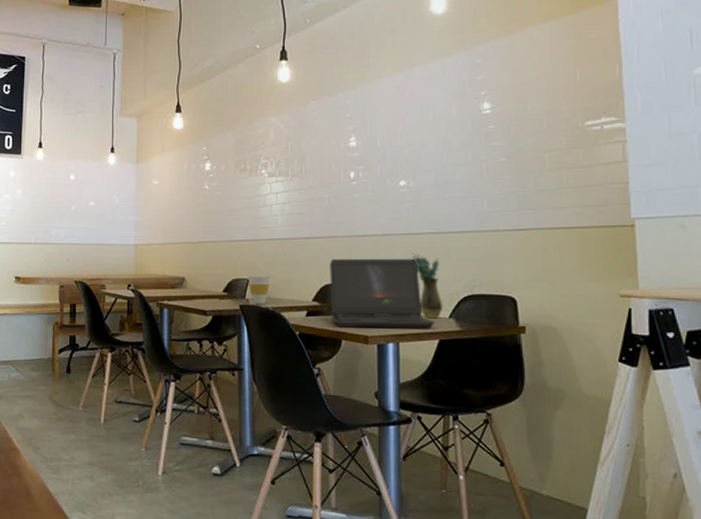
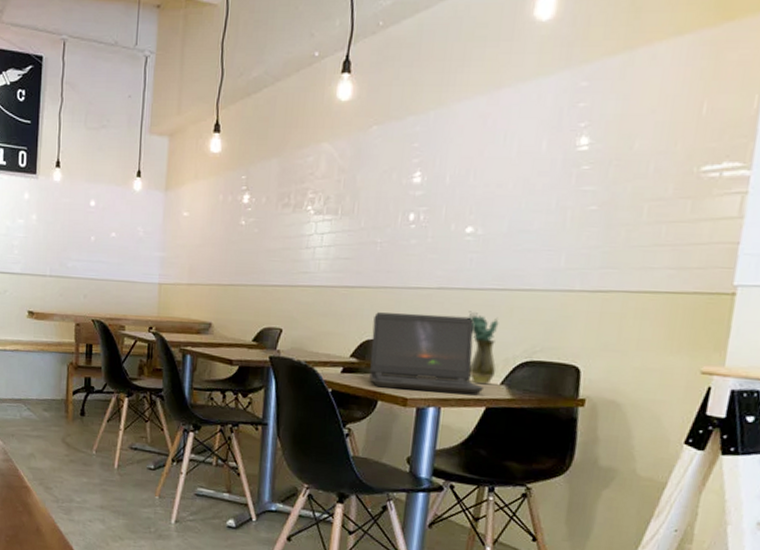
cup: present [248,276,270,305] -> none [281,326,305,358]

